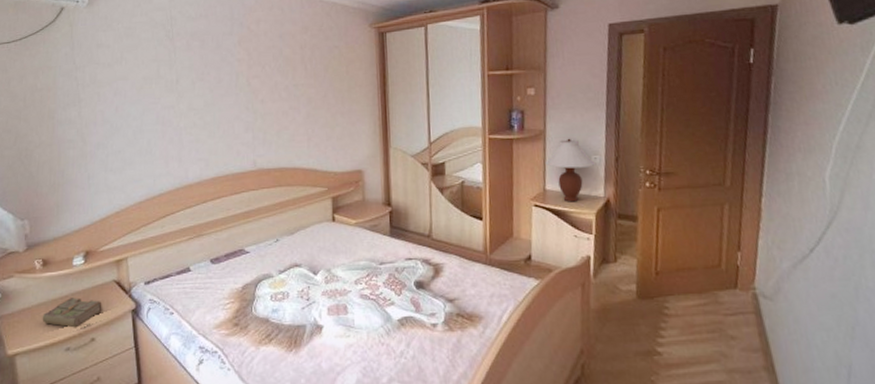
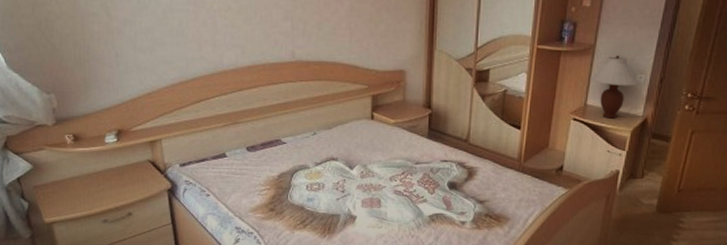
diary: present [42,298,102,329] -> none [77,174,138,204]

